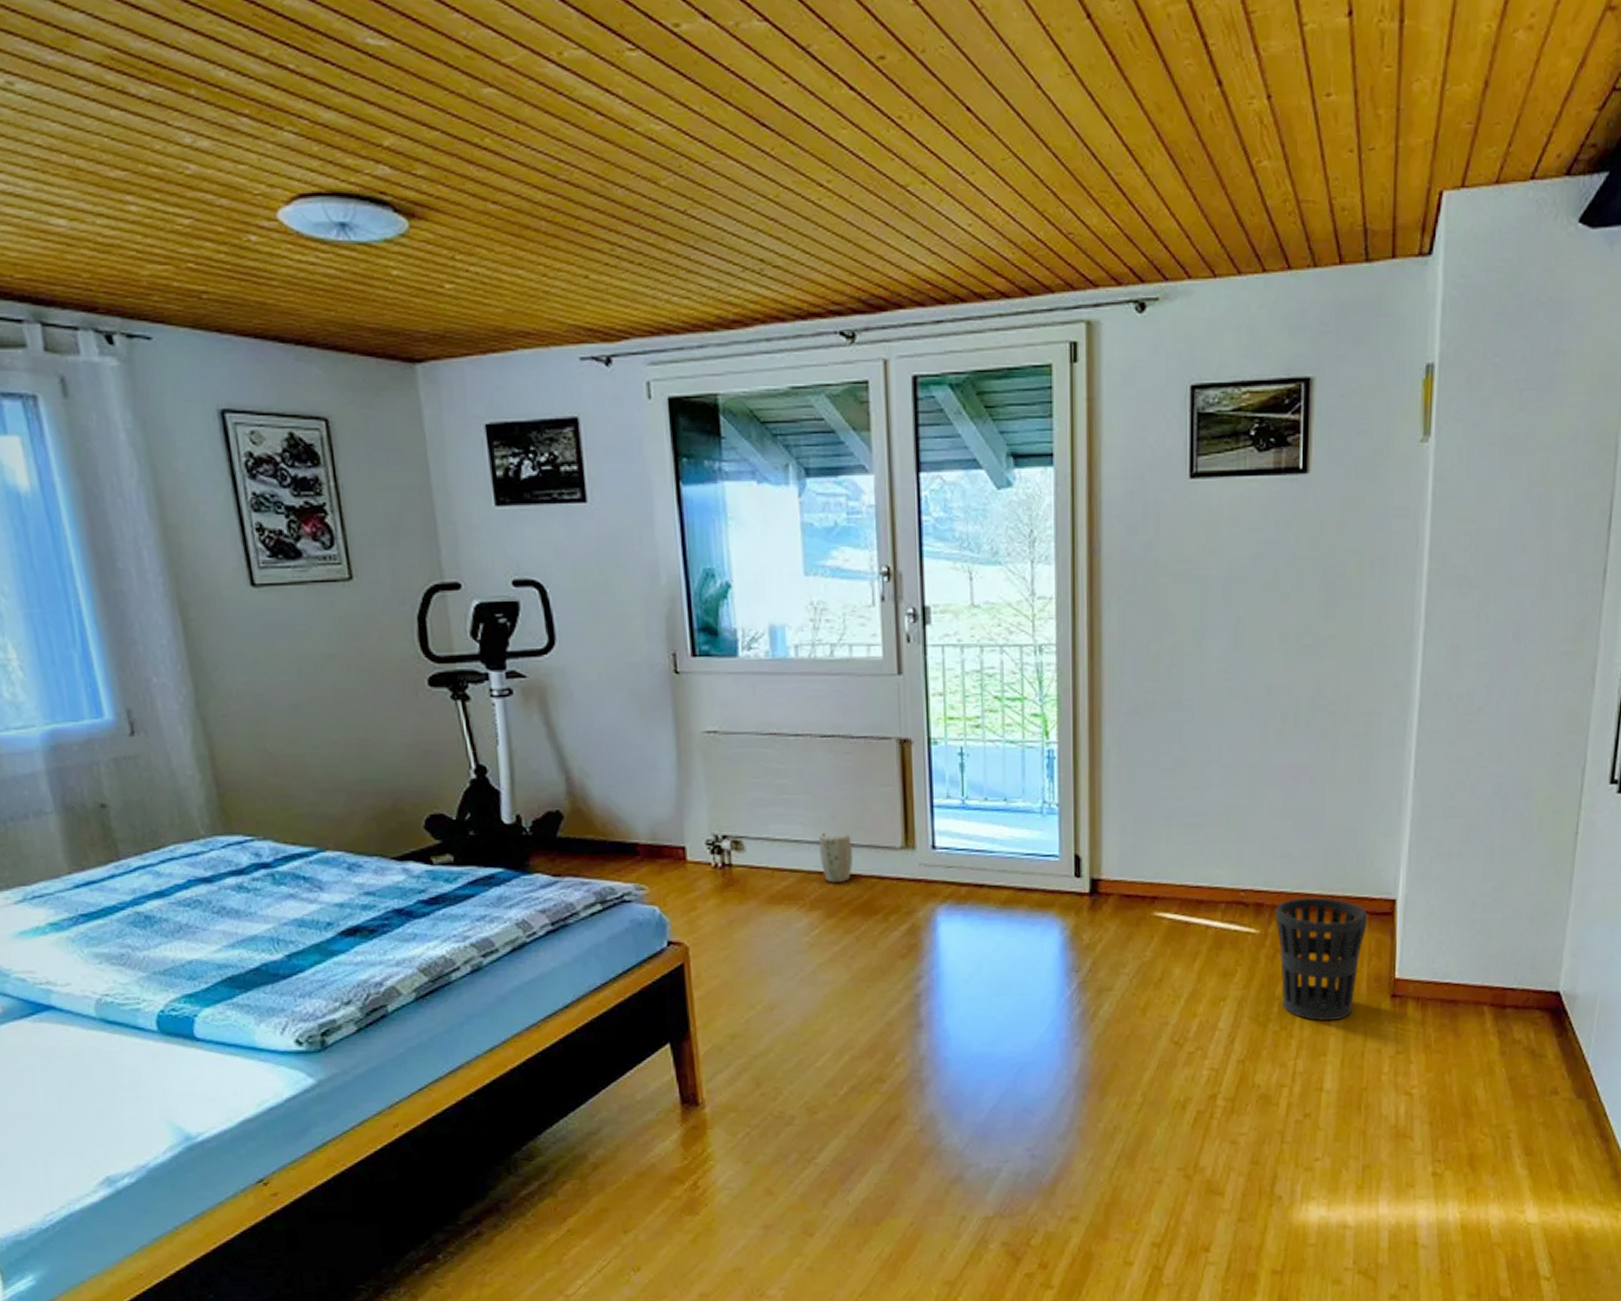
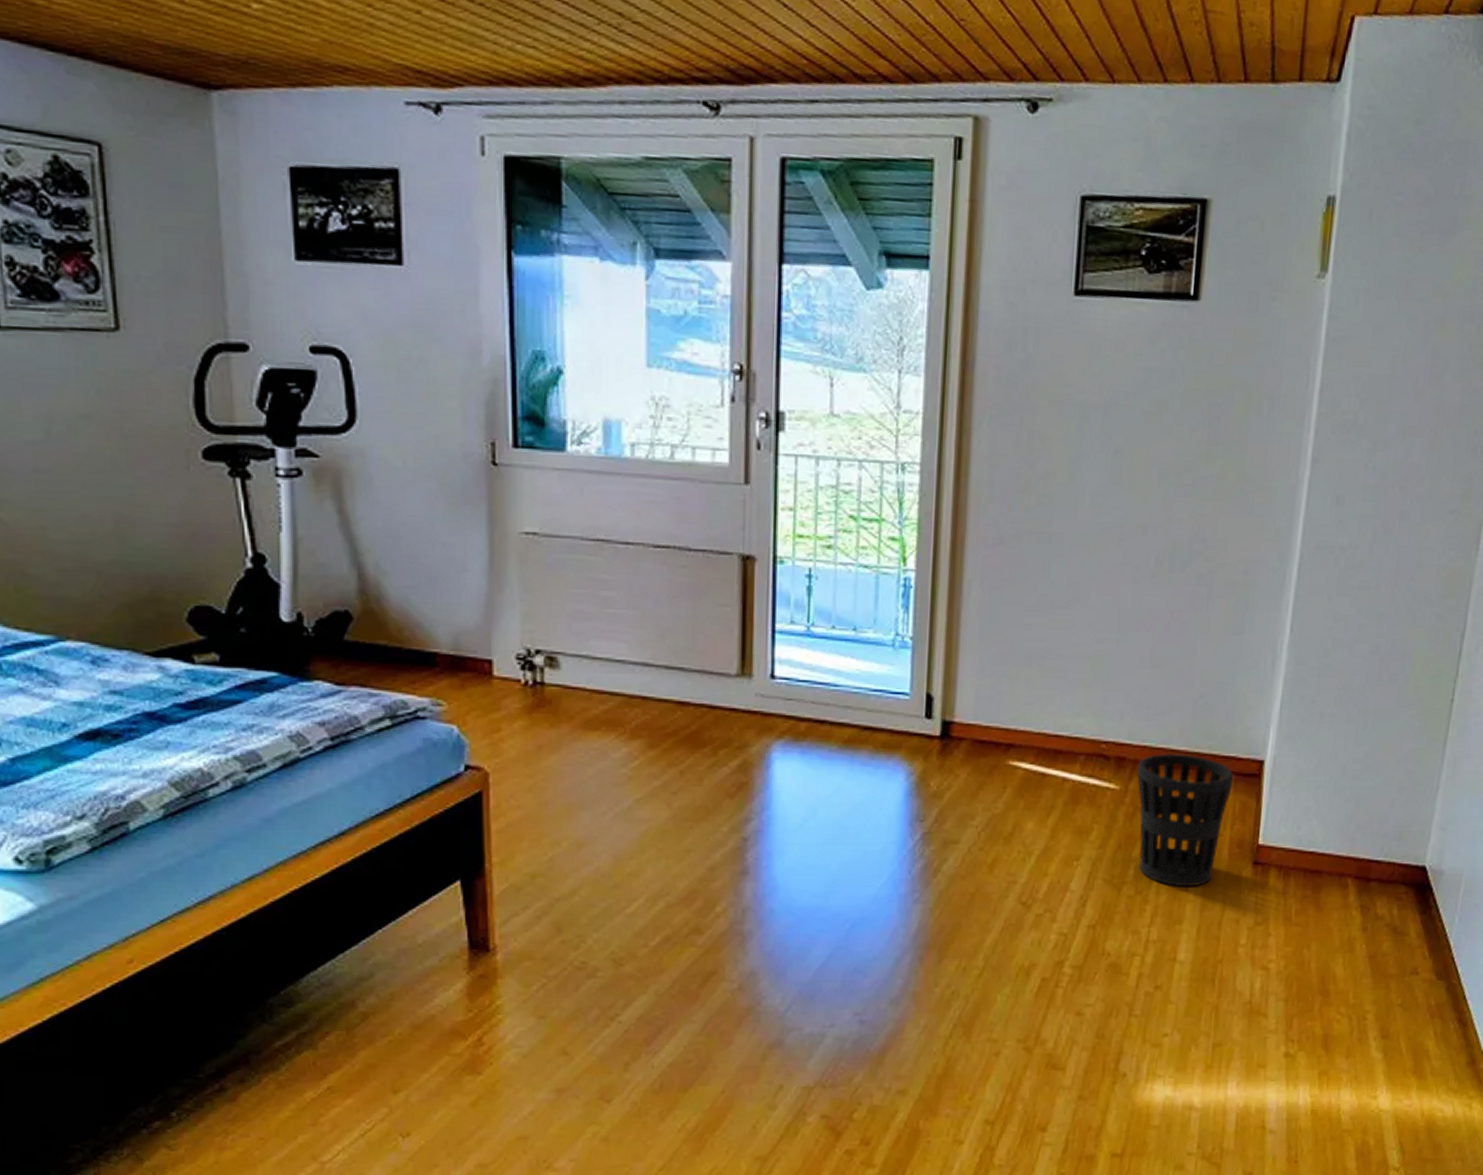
plant pot: present [818,832,853,882] -> none [644,652,683,709]

